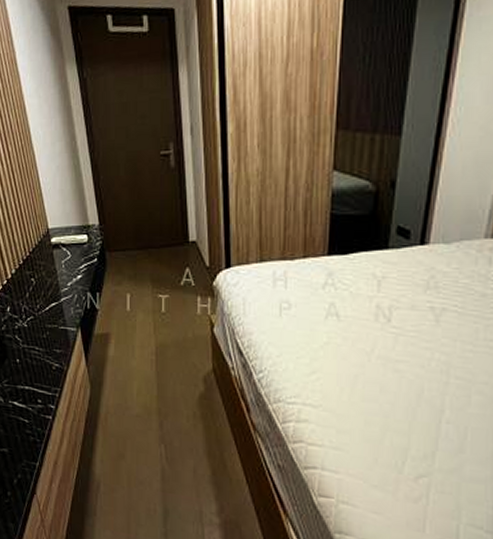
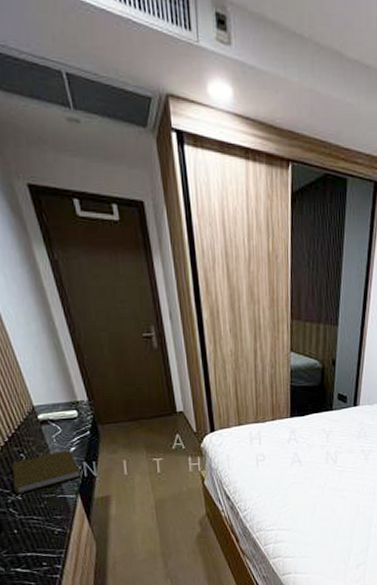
book: none [21,277,83,321] -> present [11,449,81,494]

